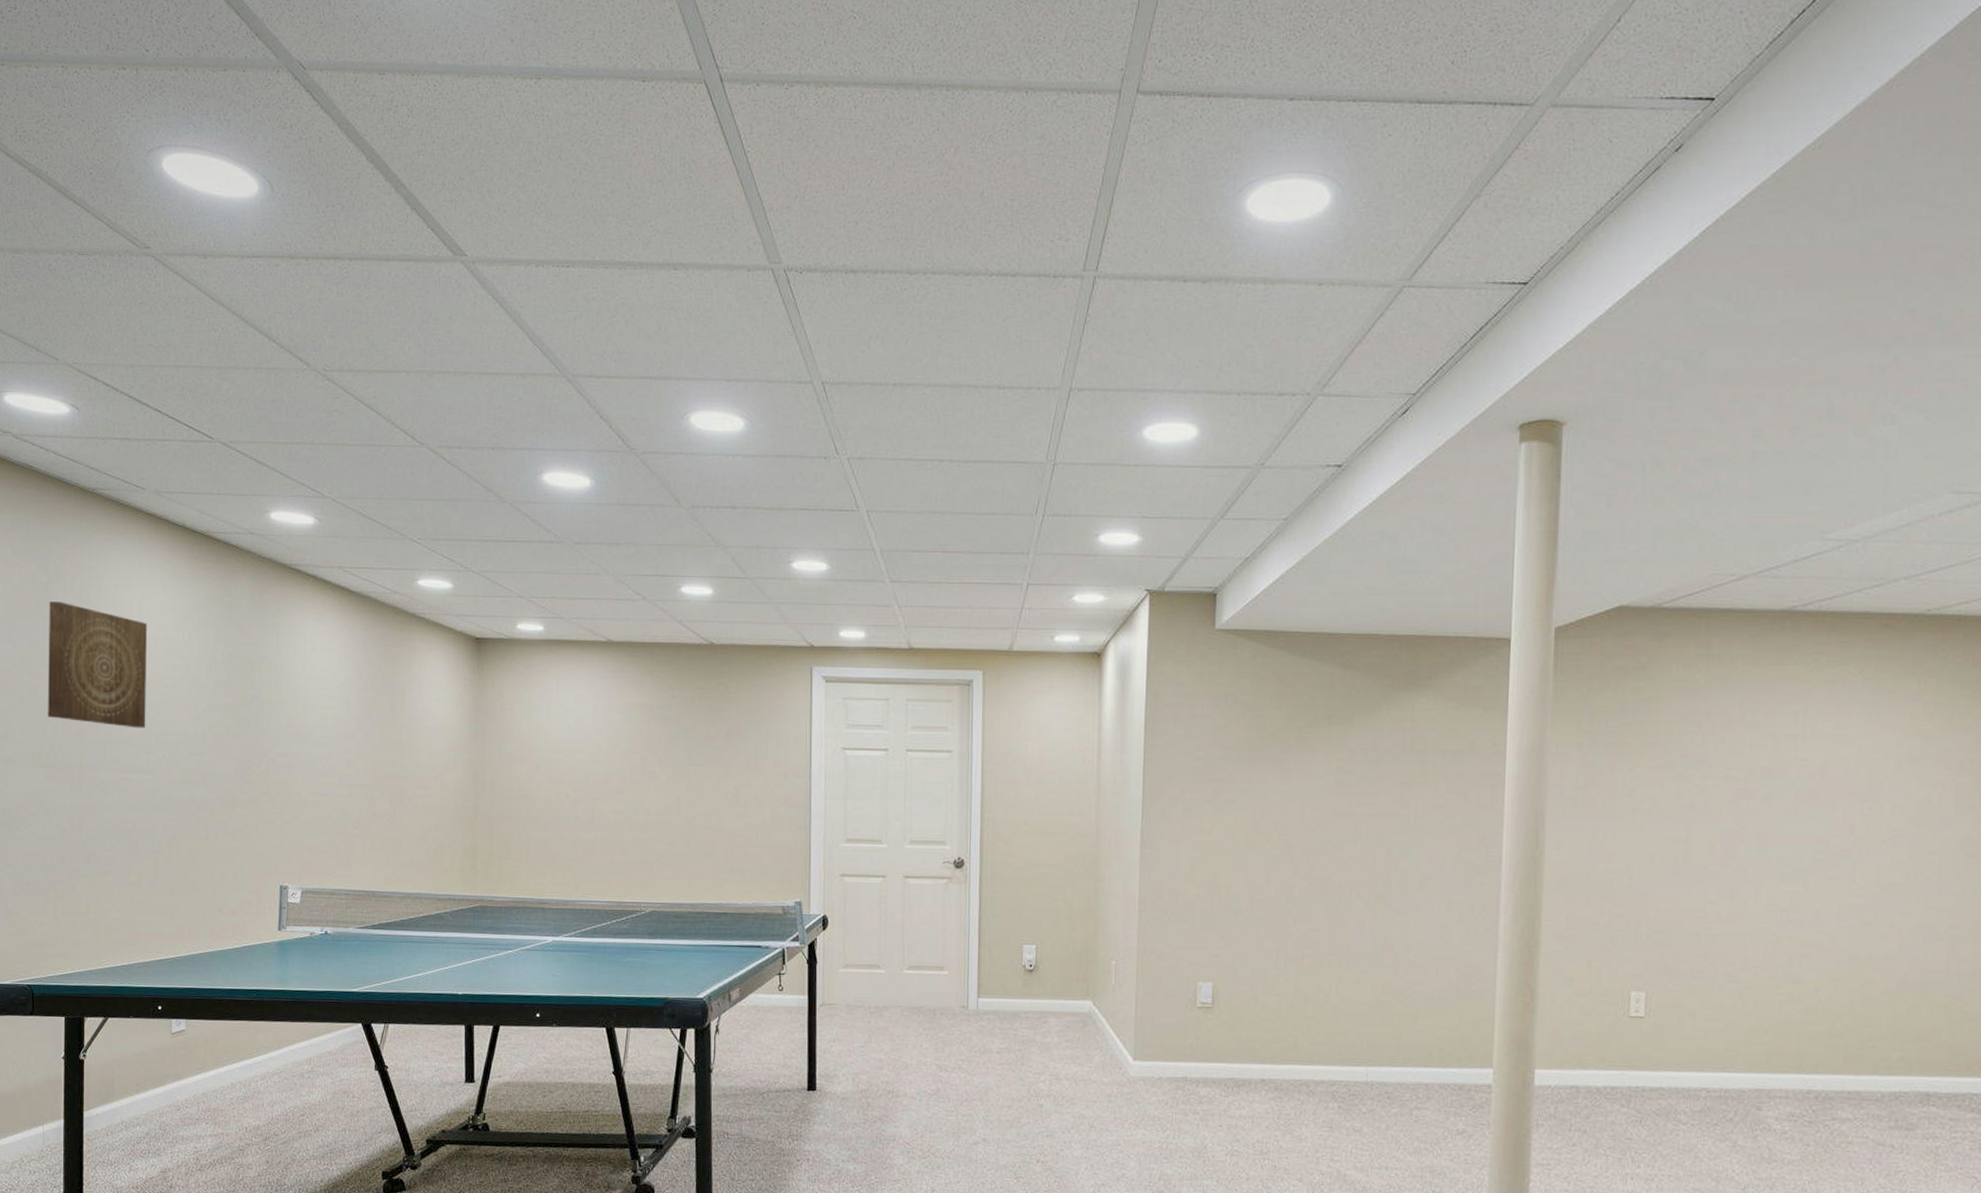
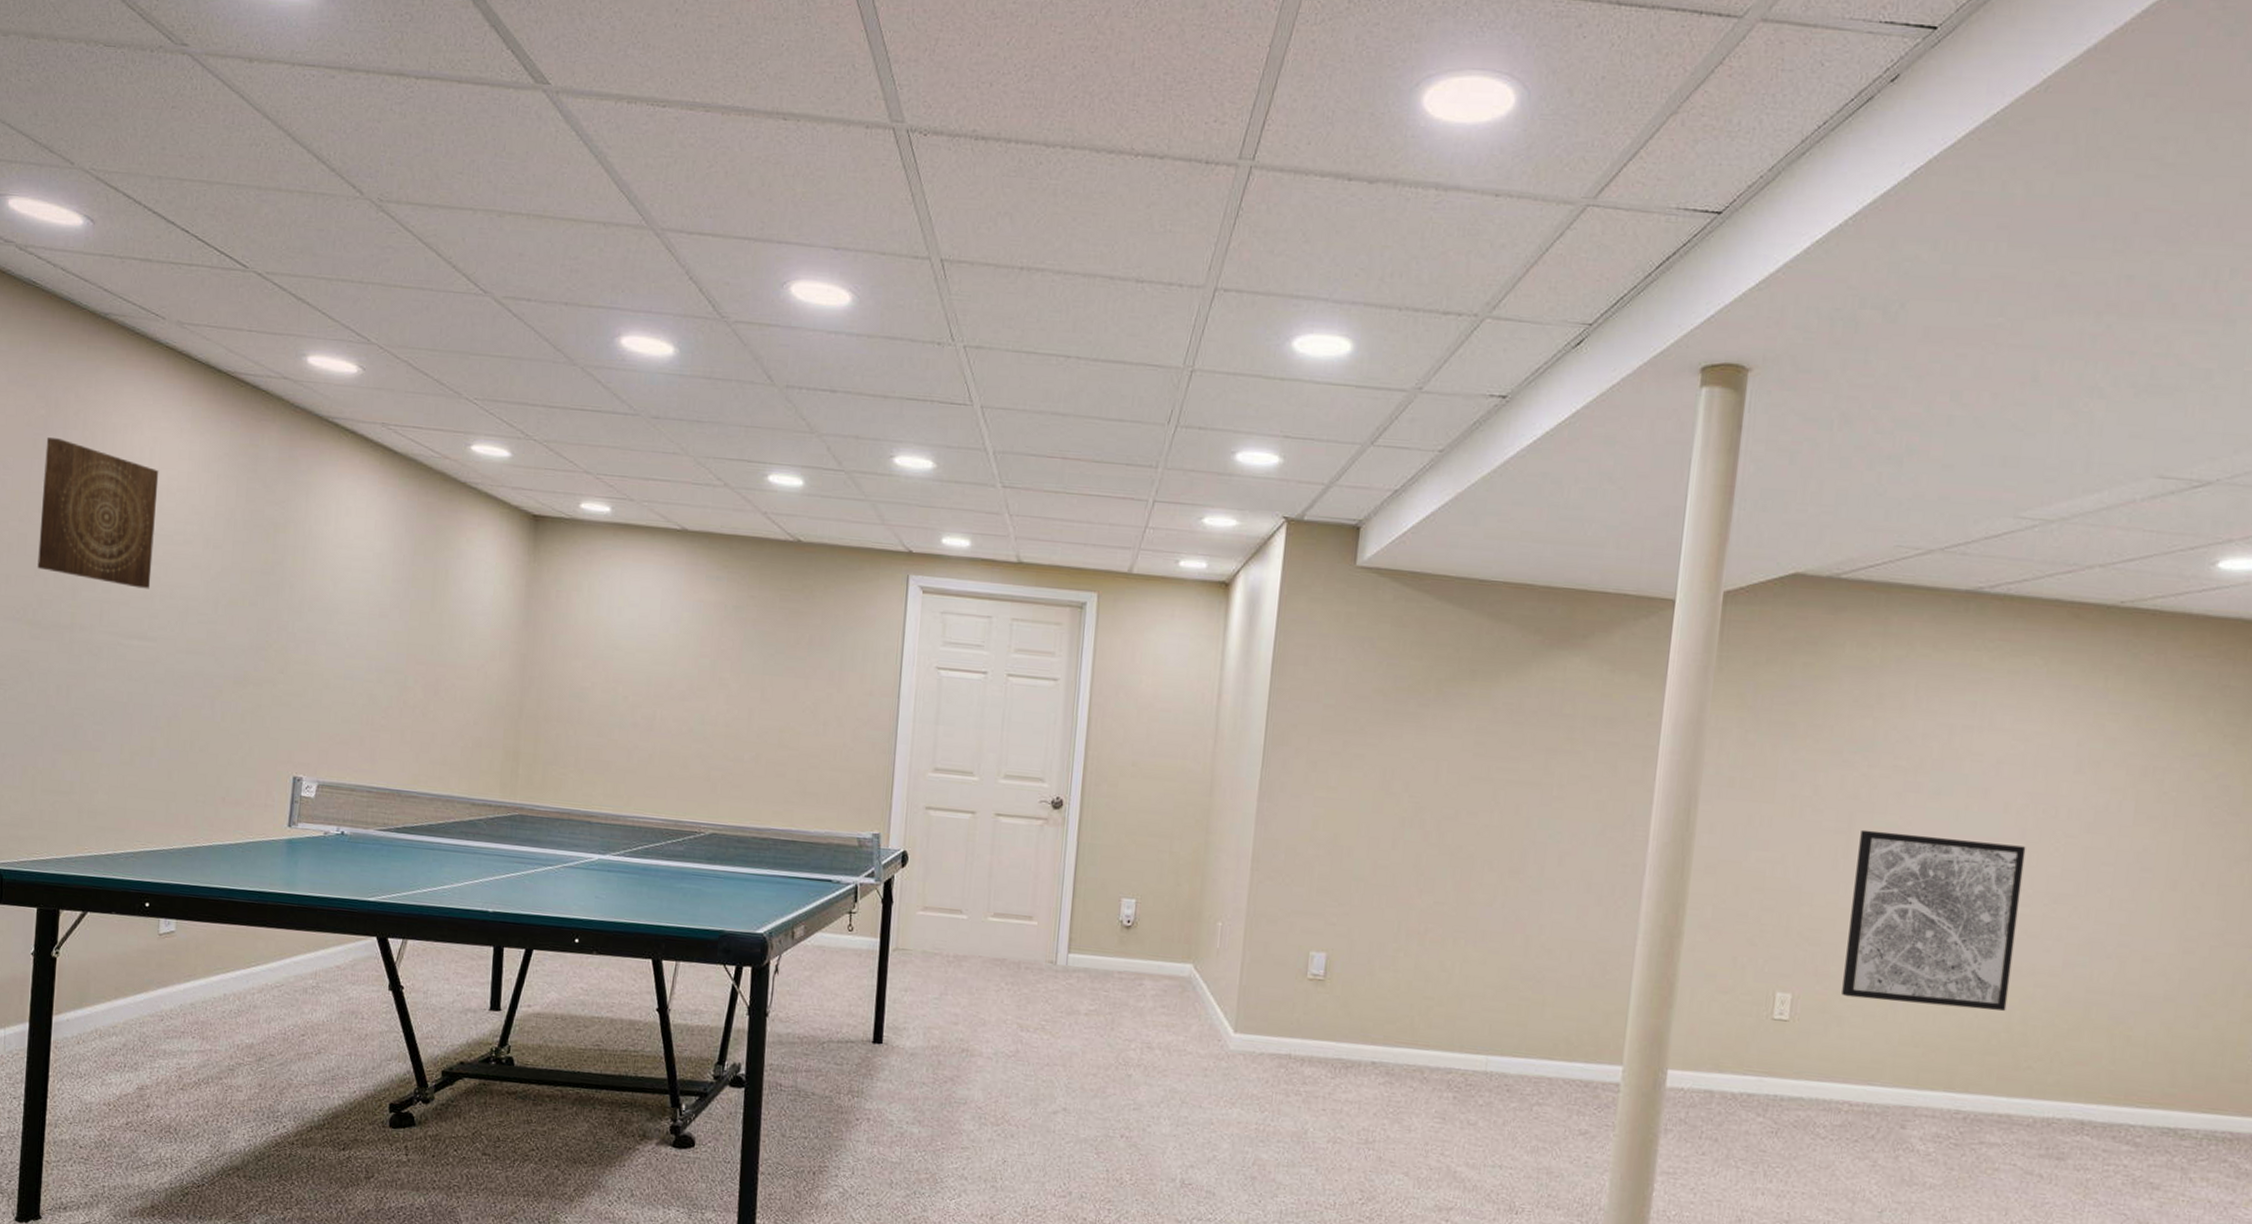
wall art: none [1692,837,1855,996] -> present [1842,829,2026,1011]

